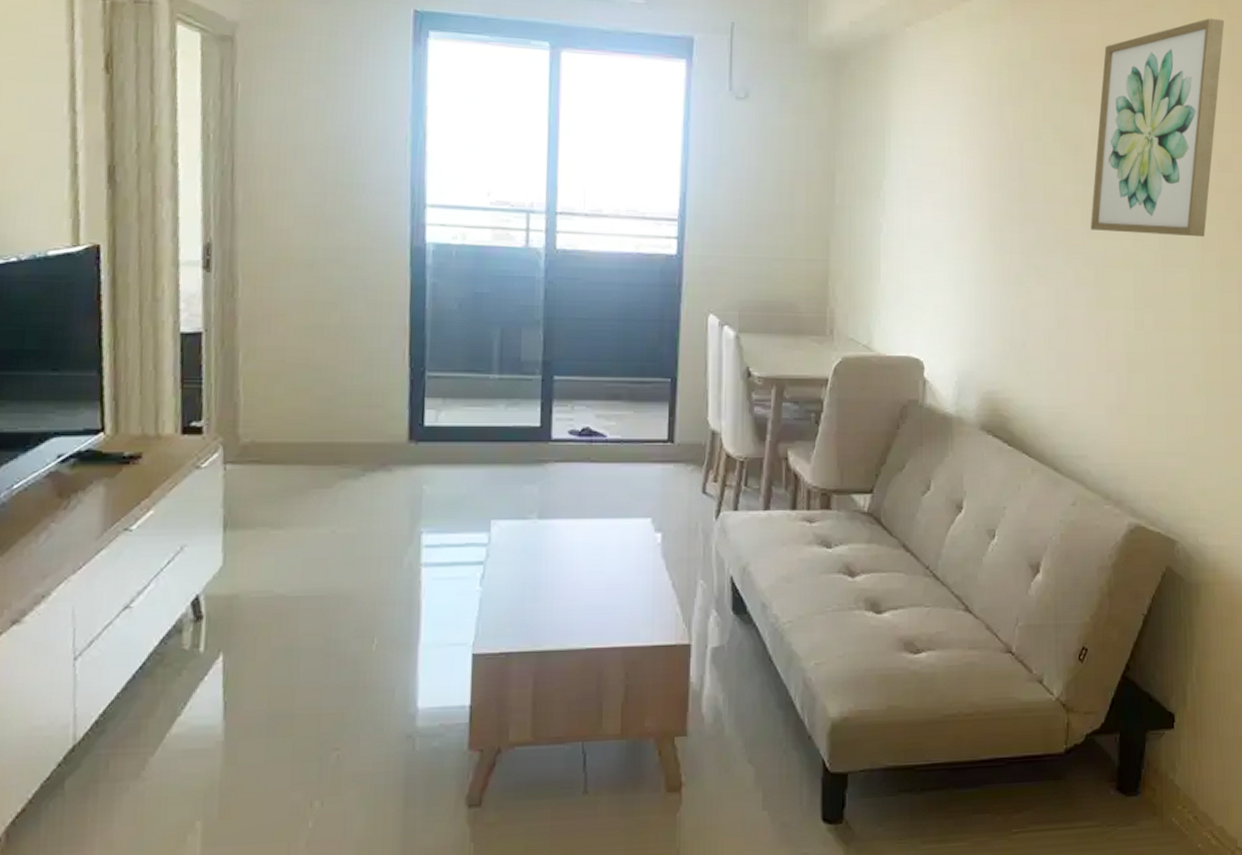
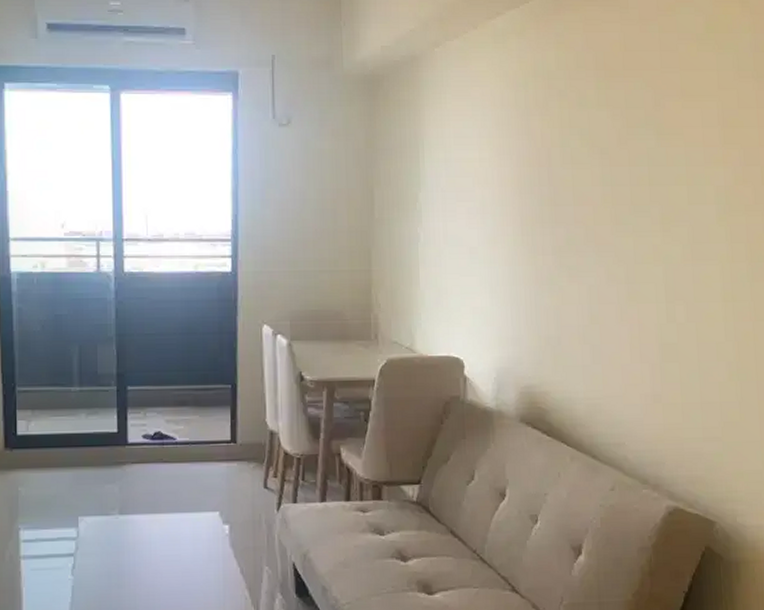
wall art: present [1090,18,1225,237] -> none [619,17,747,230]

